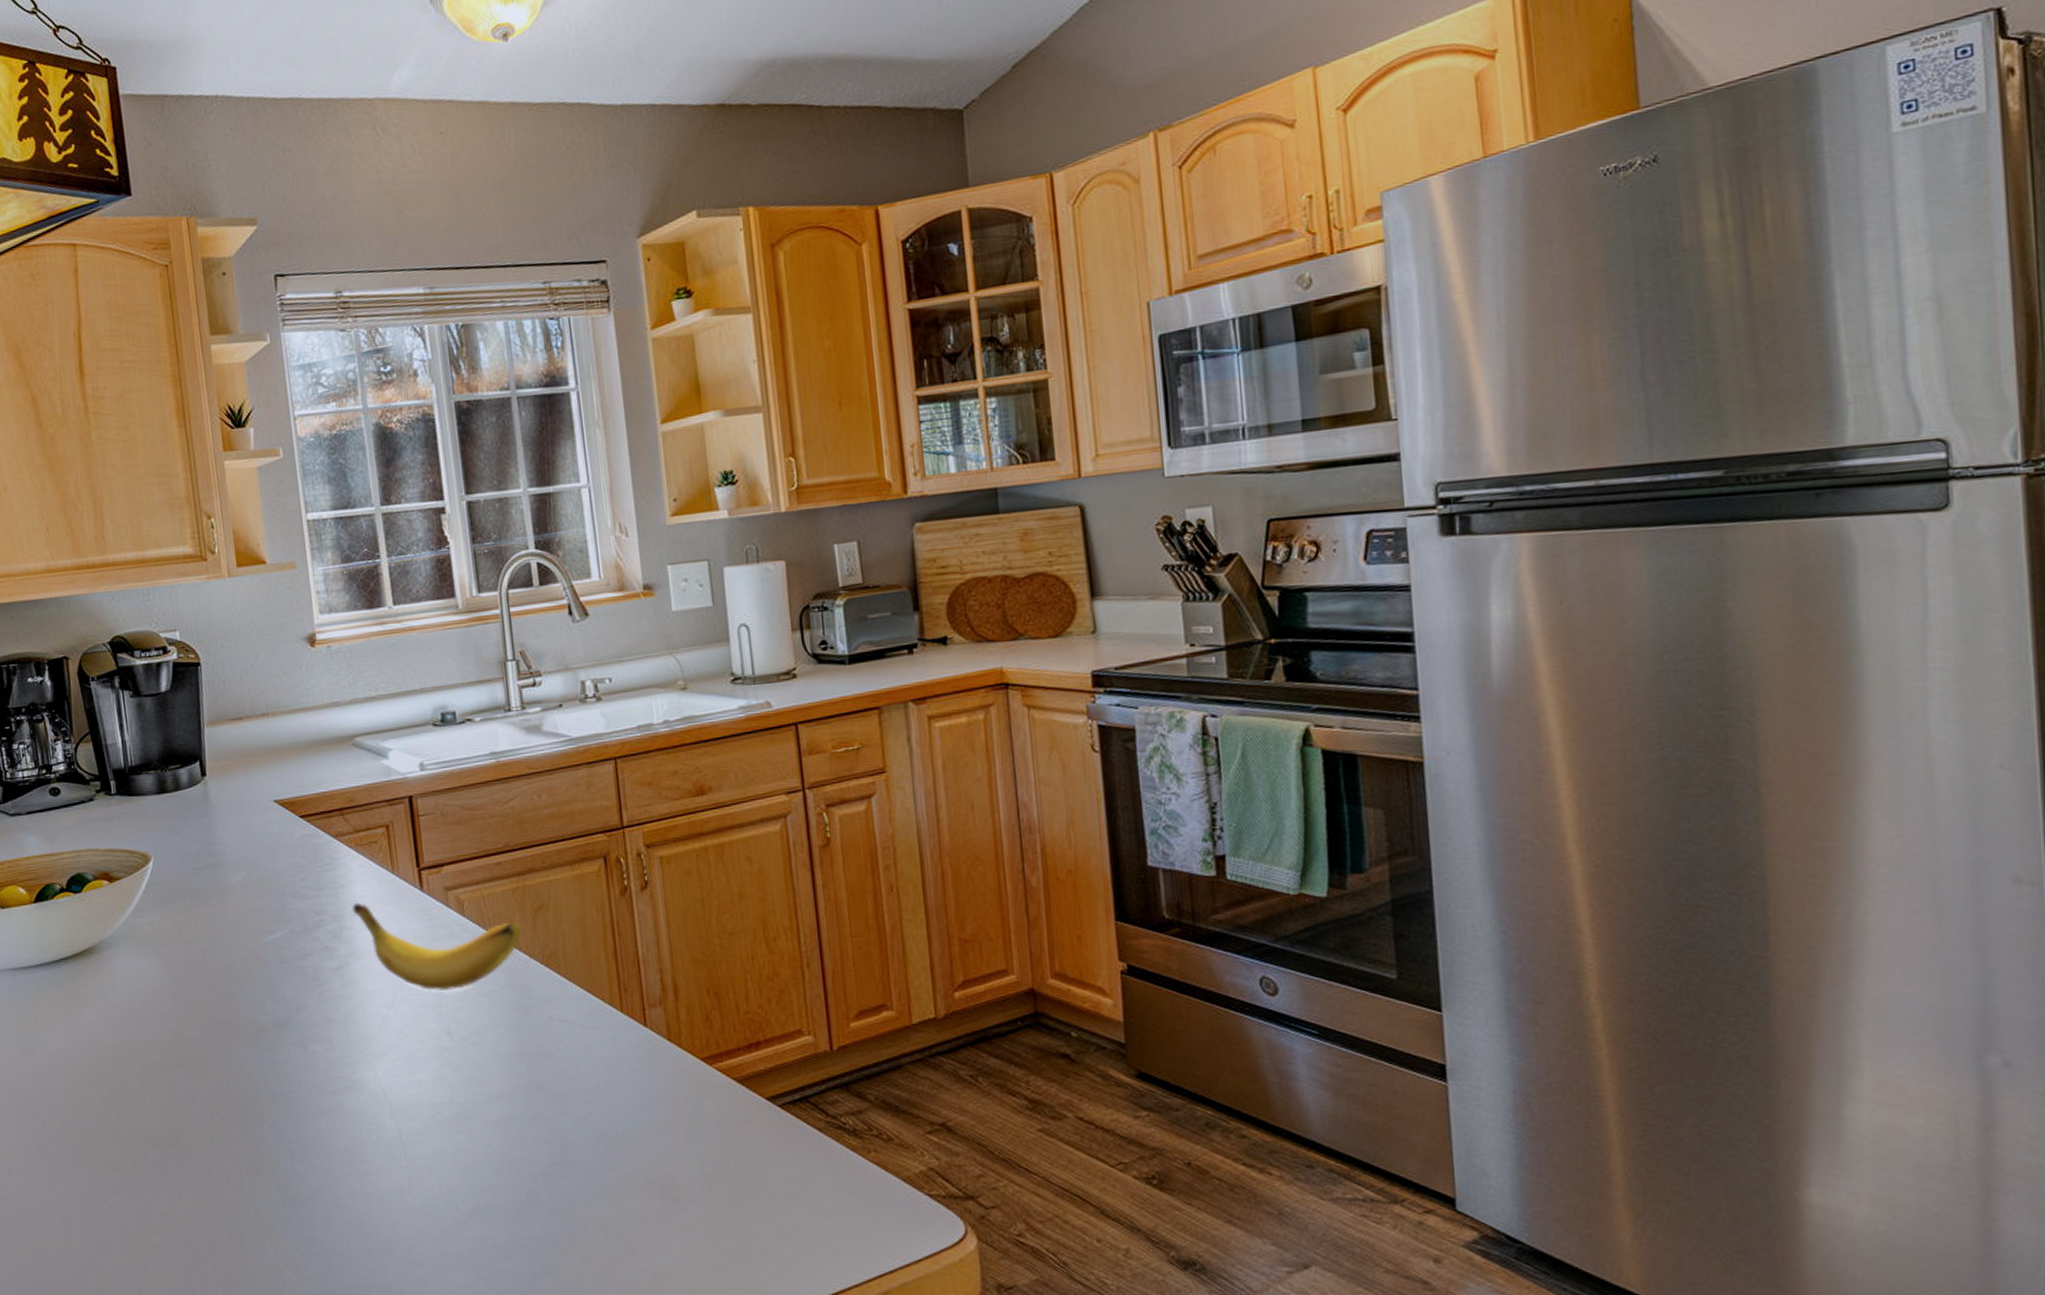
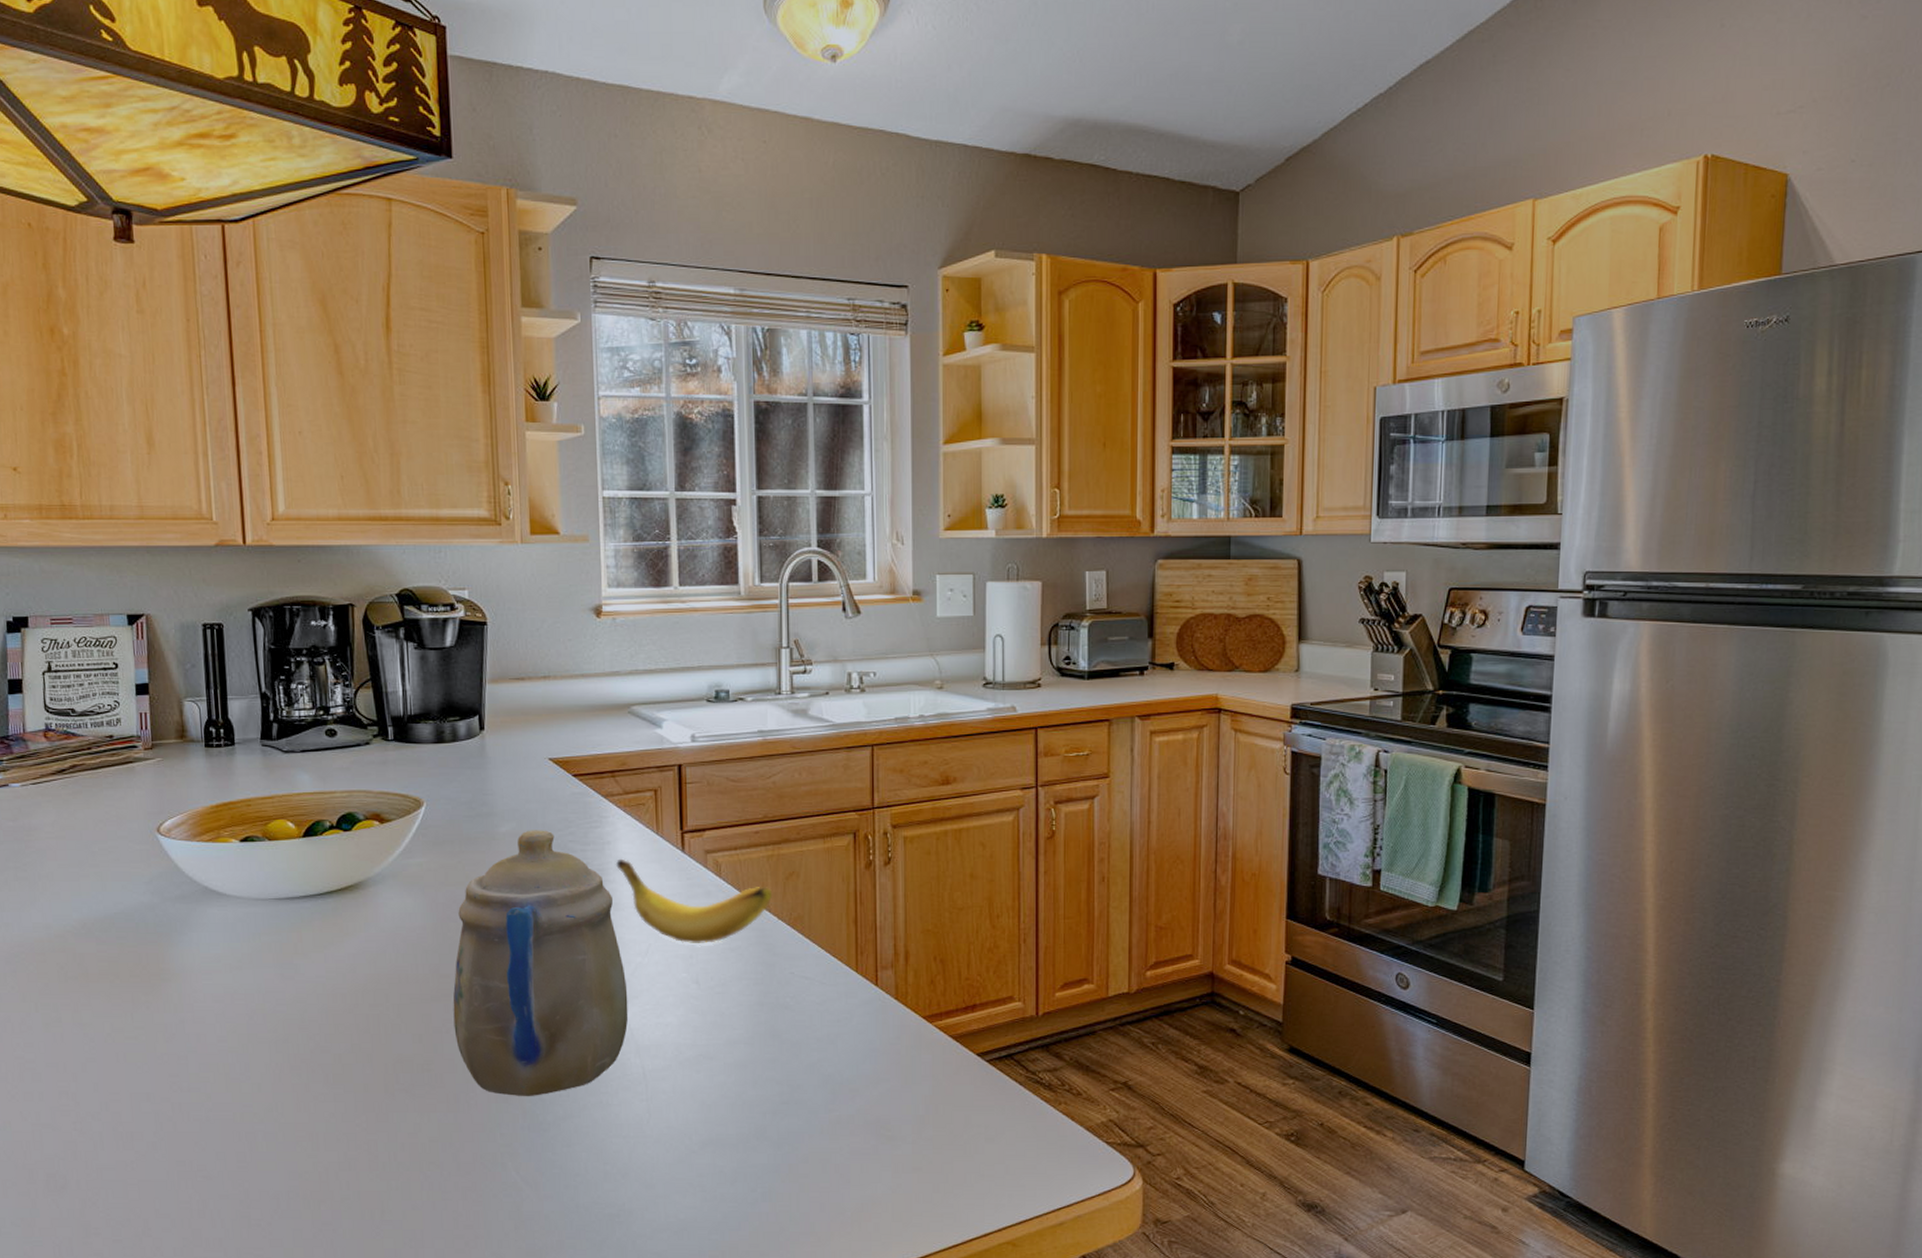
teapot: none [194,877,379,1169] -> present [453,830,629,1097]

